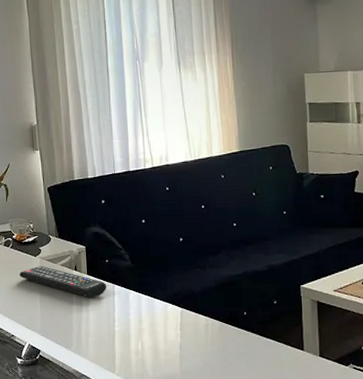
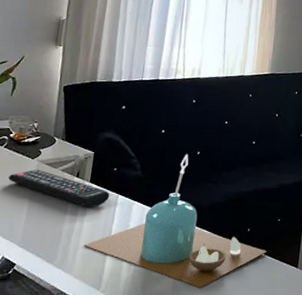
candle: none [93,241,268,371] -> present [84,154,267,288]

